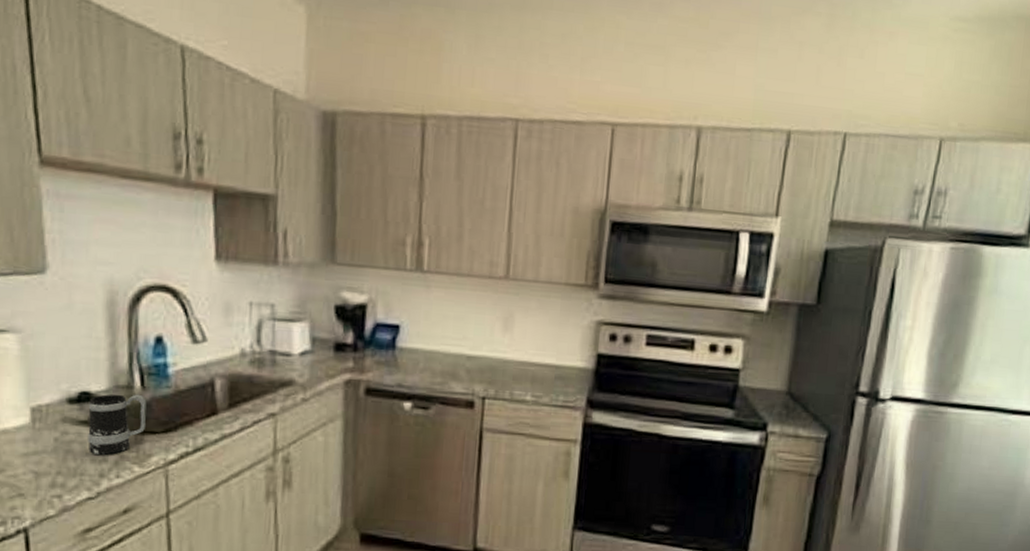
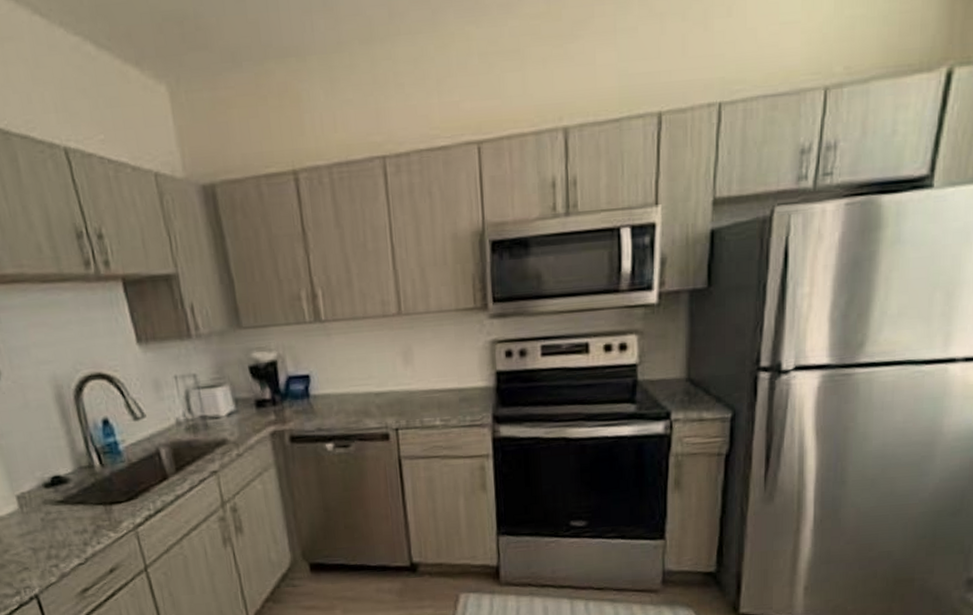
mug: present [88,394,147,456] -> none [61,471,111,528]

